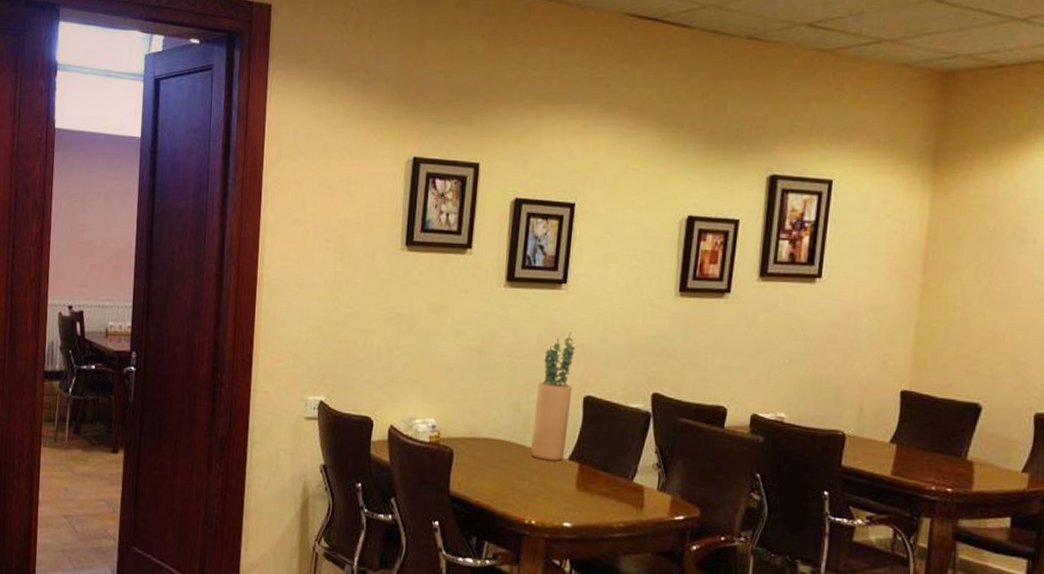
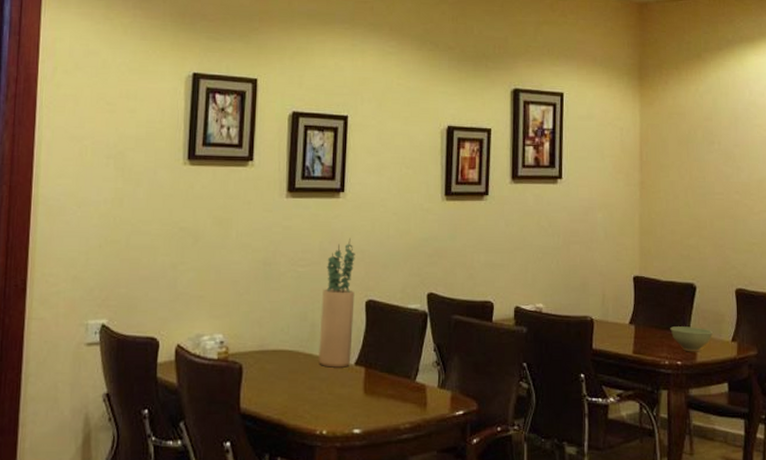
bowl: none [942,449,999,481] -> present [670,326,714,352]

